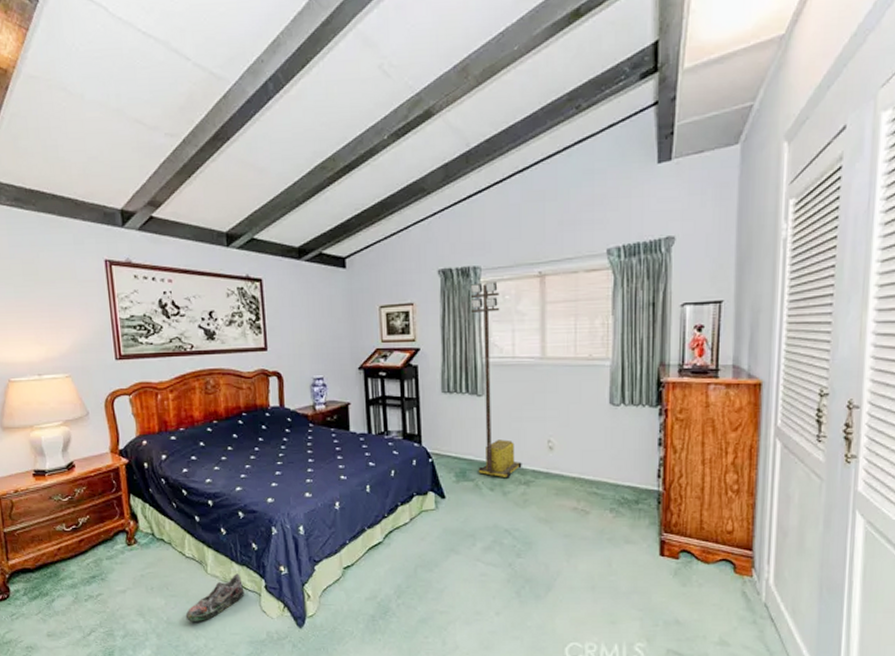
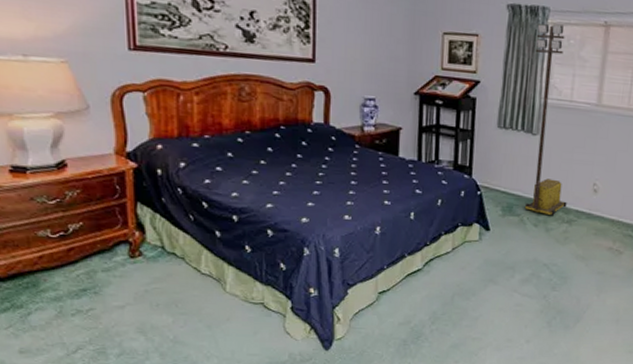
shoe: present [185,573,245,621] -> none [196,293,267,341]

